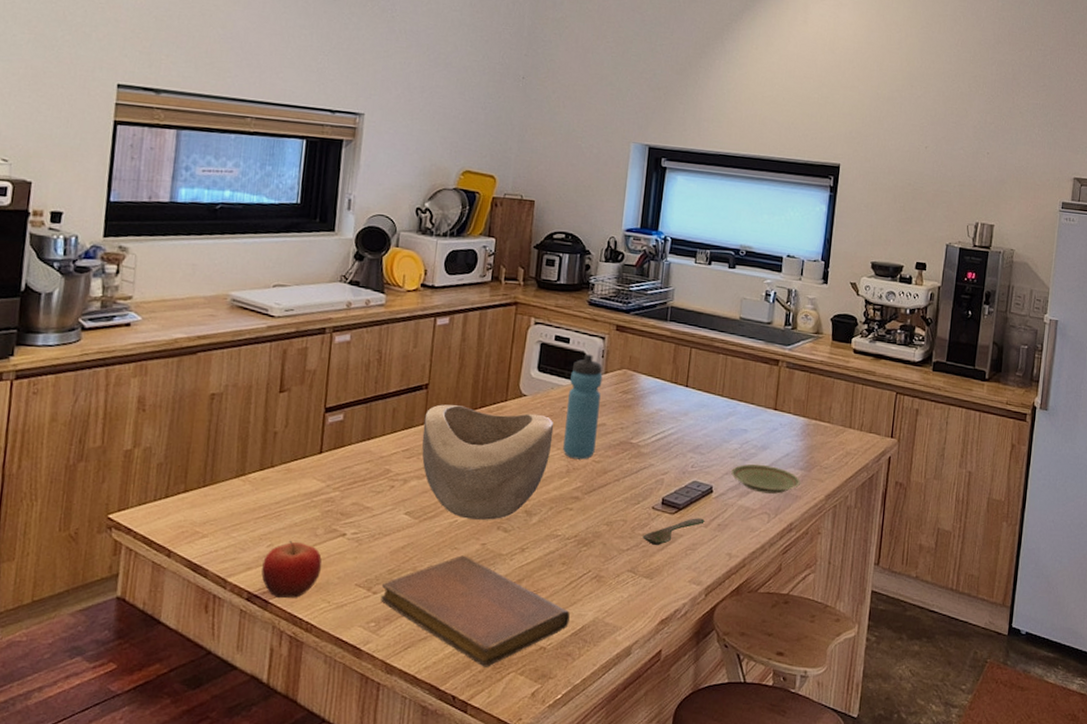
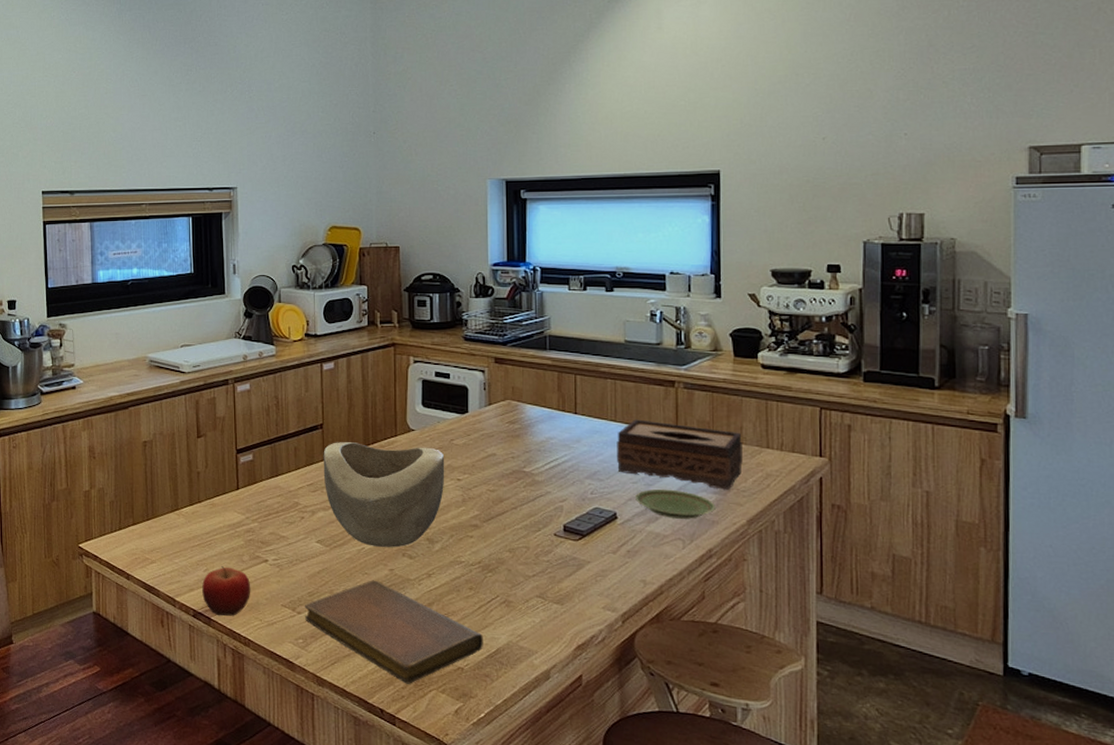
water bottle: present [563,353,603,460] -> none [455,387,488,489]
spoon: present [642,518,705,546] -> none [547,544,612,573]
tissue box: none [719,395,830,466] -> present [617,419,743,490]

